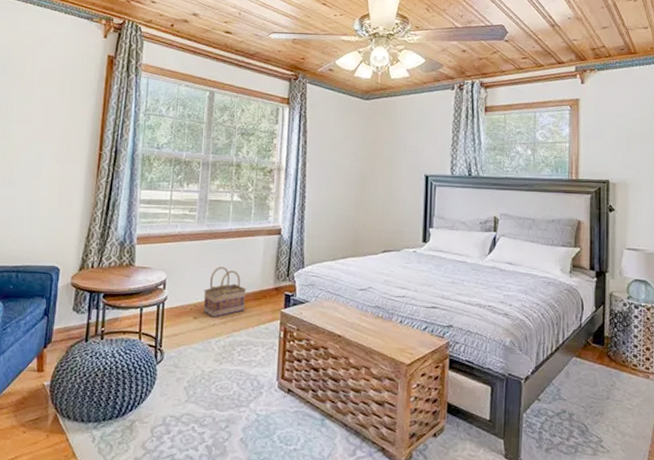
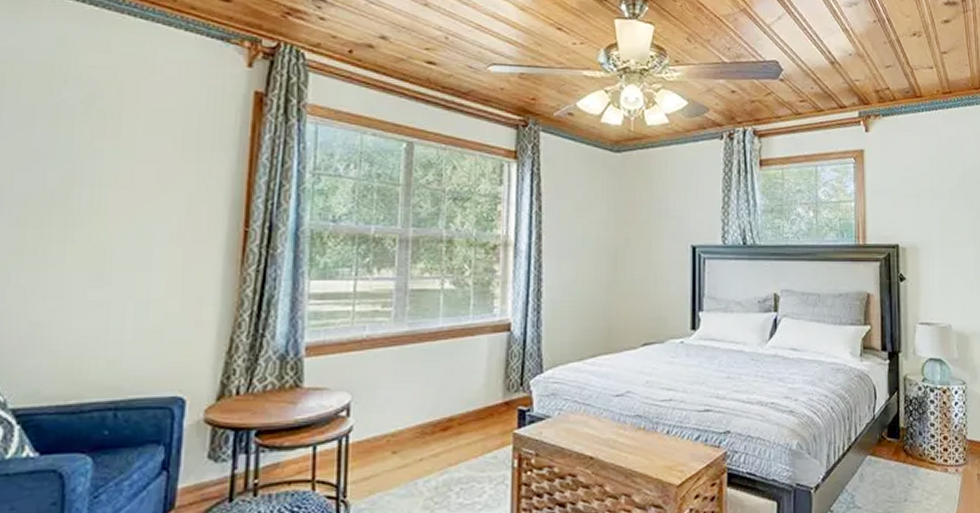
basket: present [203,266,247,318] -> none [405,379,466,450]

